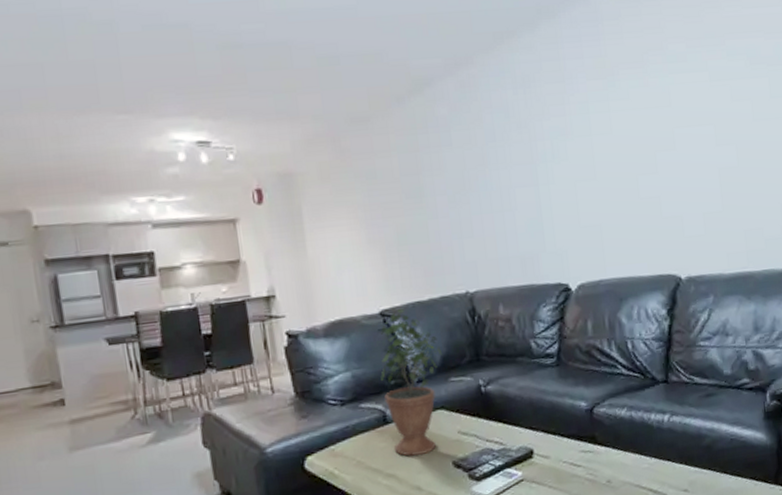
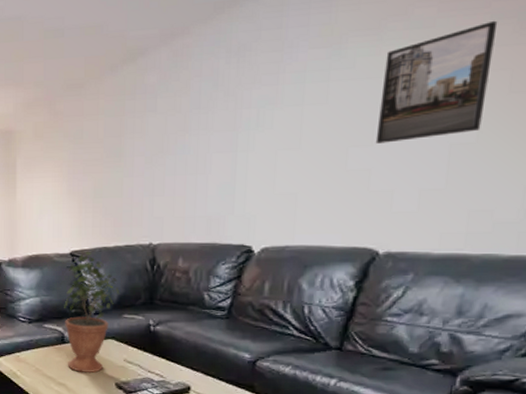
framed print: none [653,56,739,171] -> present [375,20,498,144]

